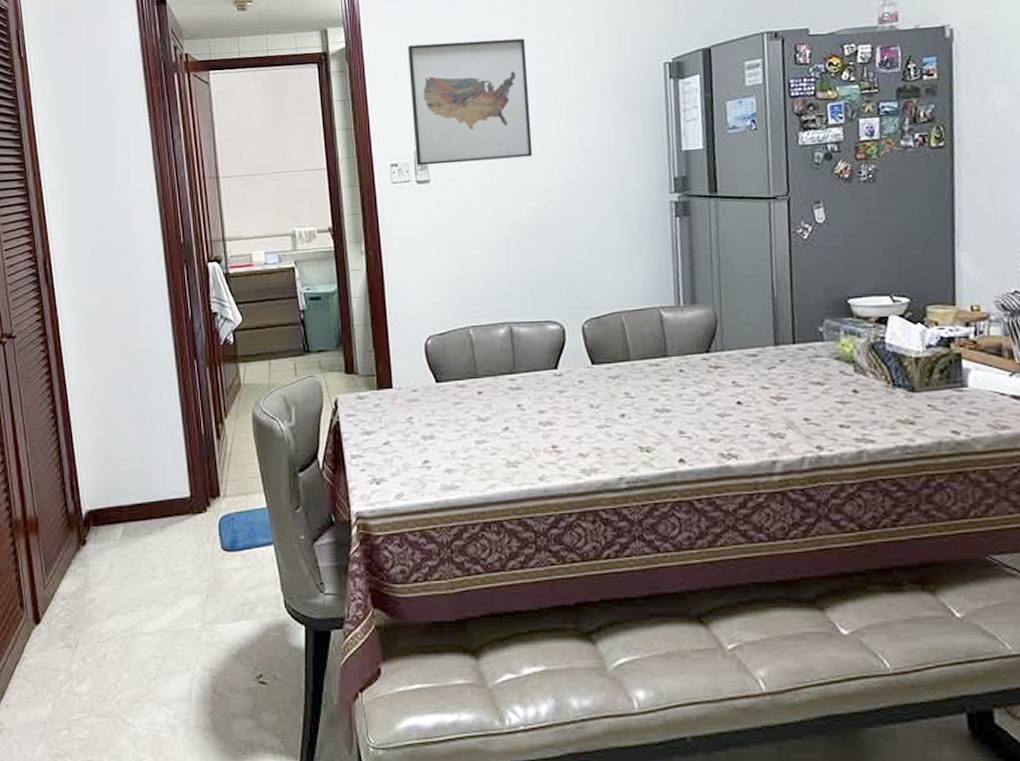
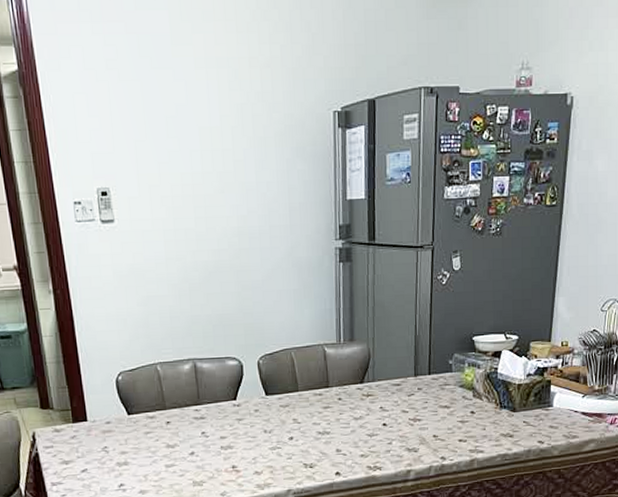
wall art: present [408,38,533,166] -> none [85,73,213,205]

